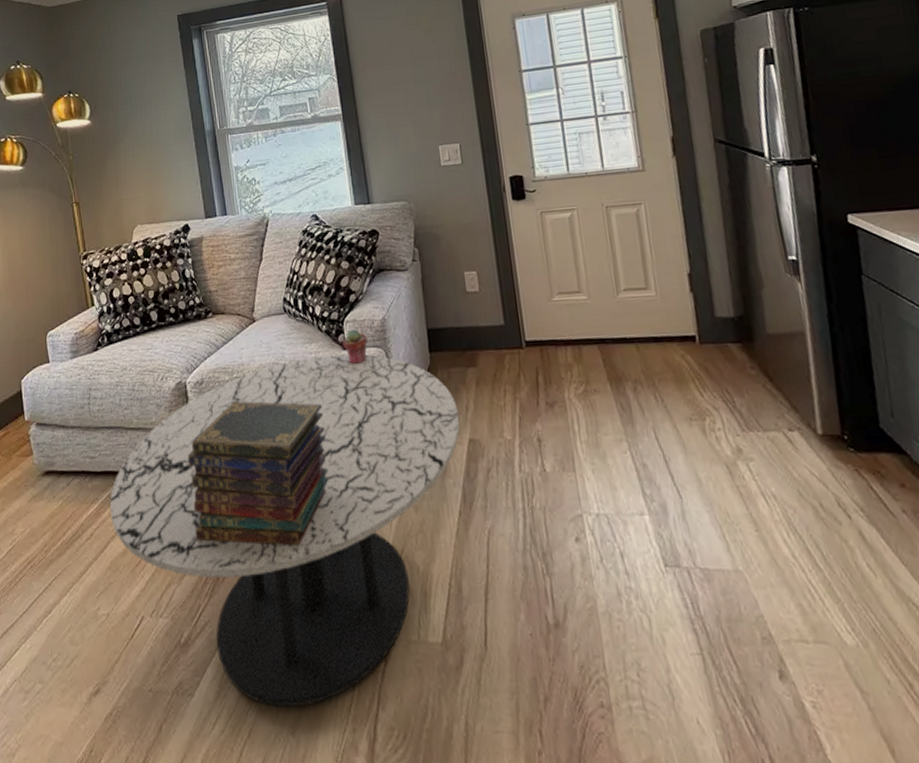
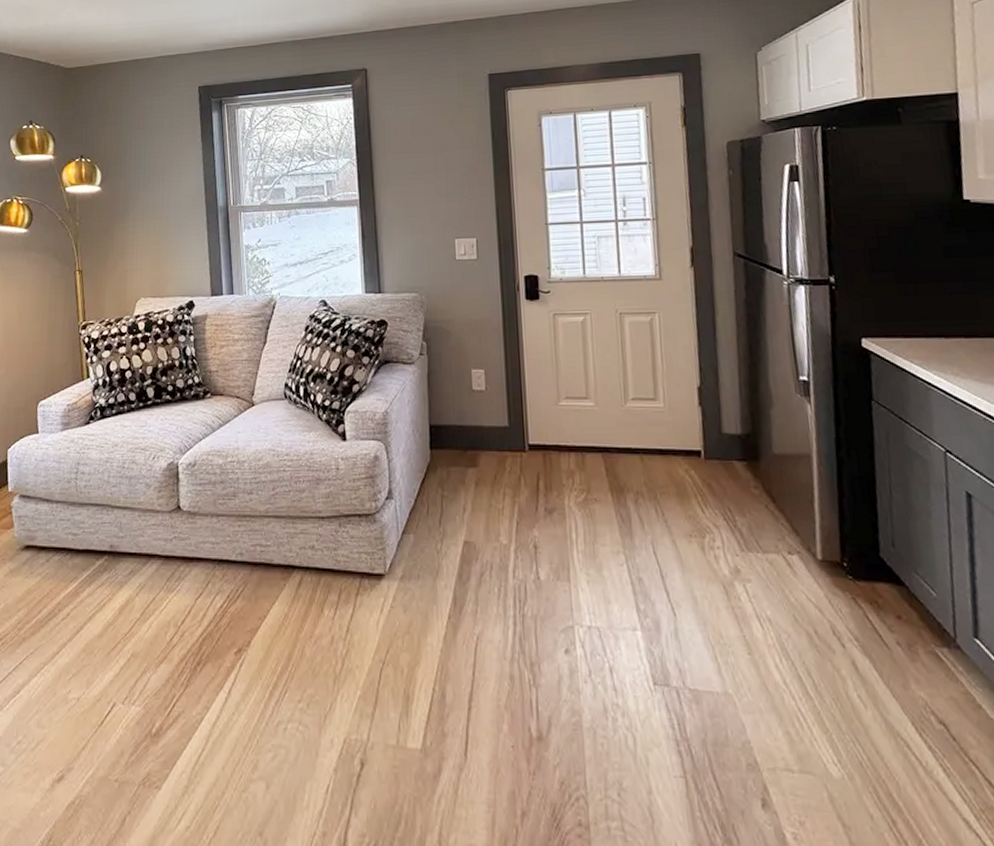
coffee table: present [109,354,460,708] -> none [89,445,456,807]
book stack: present [188,401,329,546] -> none [174,486,318,640]
potted succulent: present [343,329,368,365] -> none [342,420,368,457]

